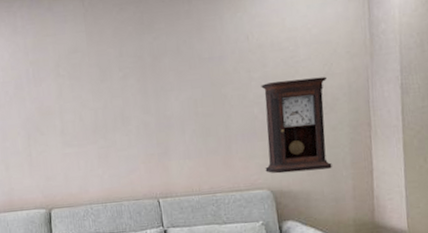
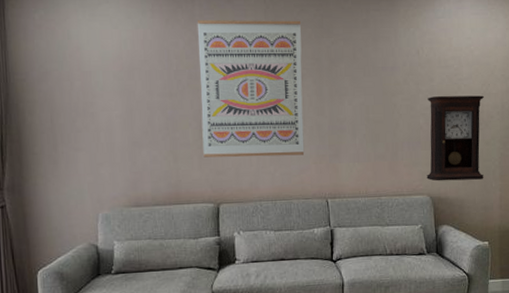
wall art: none [19,19,133,165] -> present [197,20,305,158]

